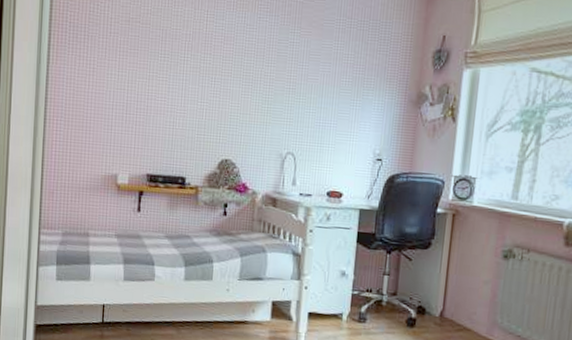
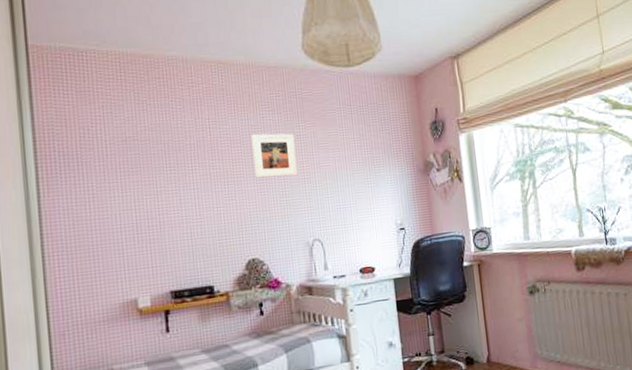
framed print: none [241,33,288,85] -> present [250,133,298,179]

